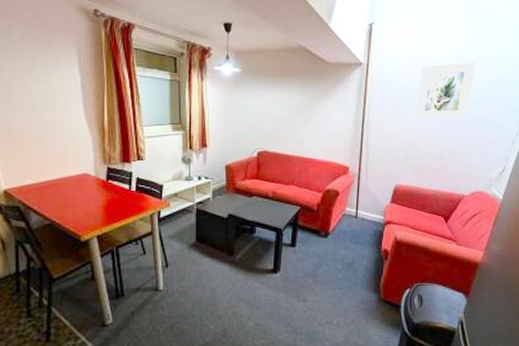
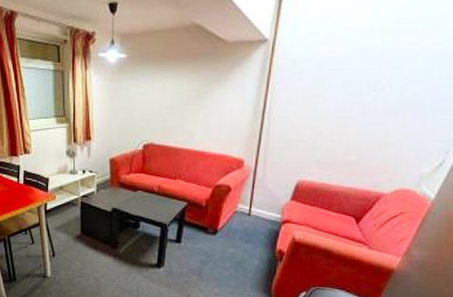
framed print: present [414,62,476,119] -> none [328,30,420,103]

